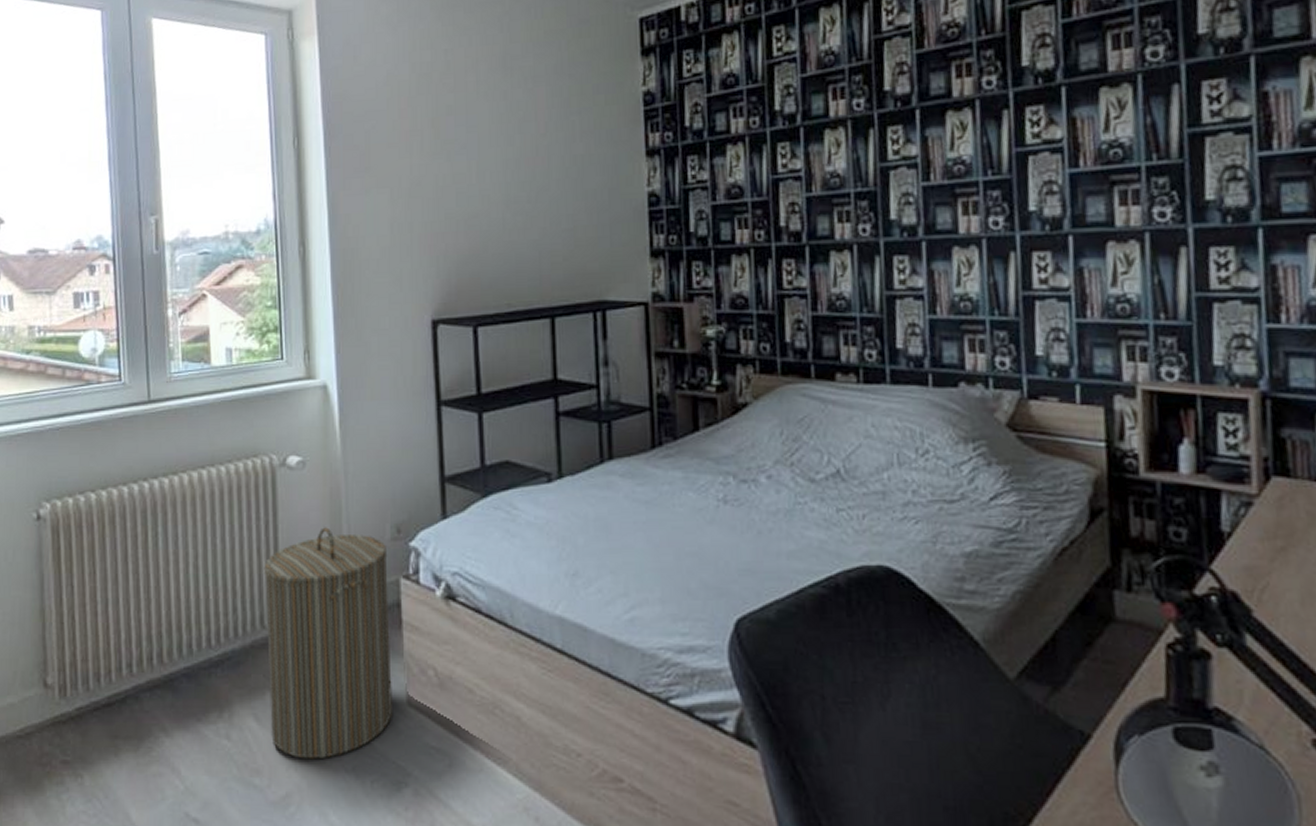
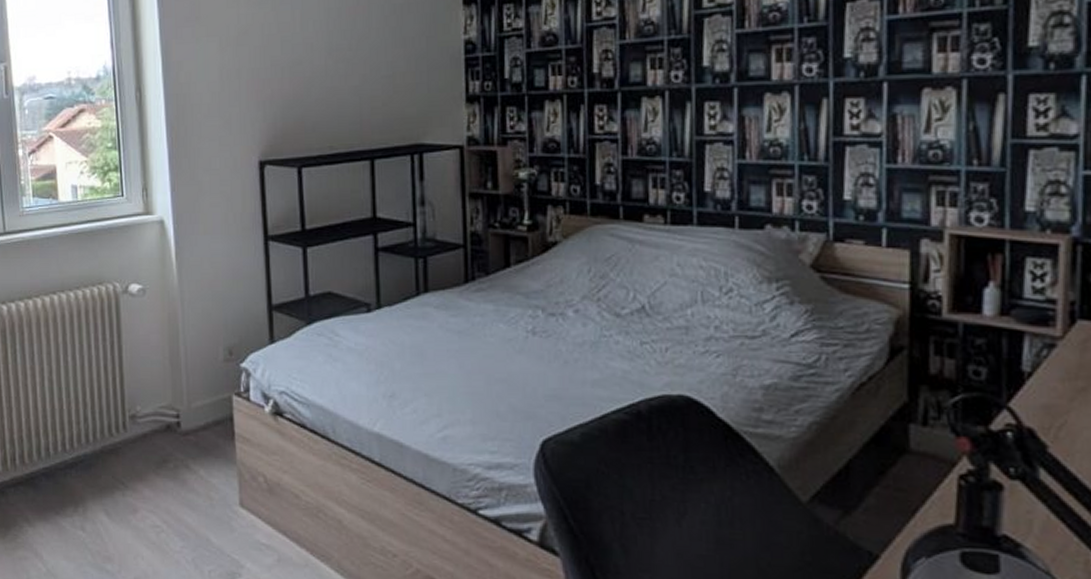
laundry hamper: present [264,527,392,760] -> none [110,348,227,551]

